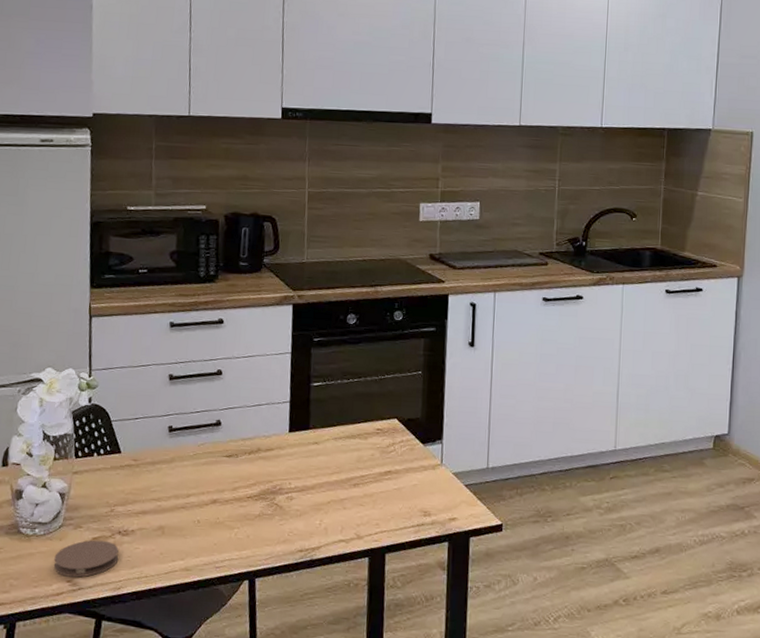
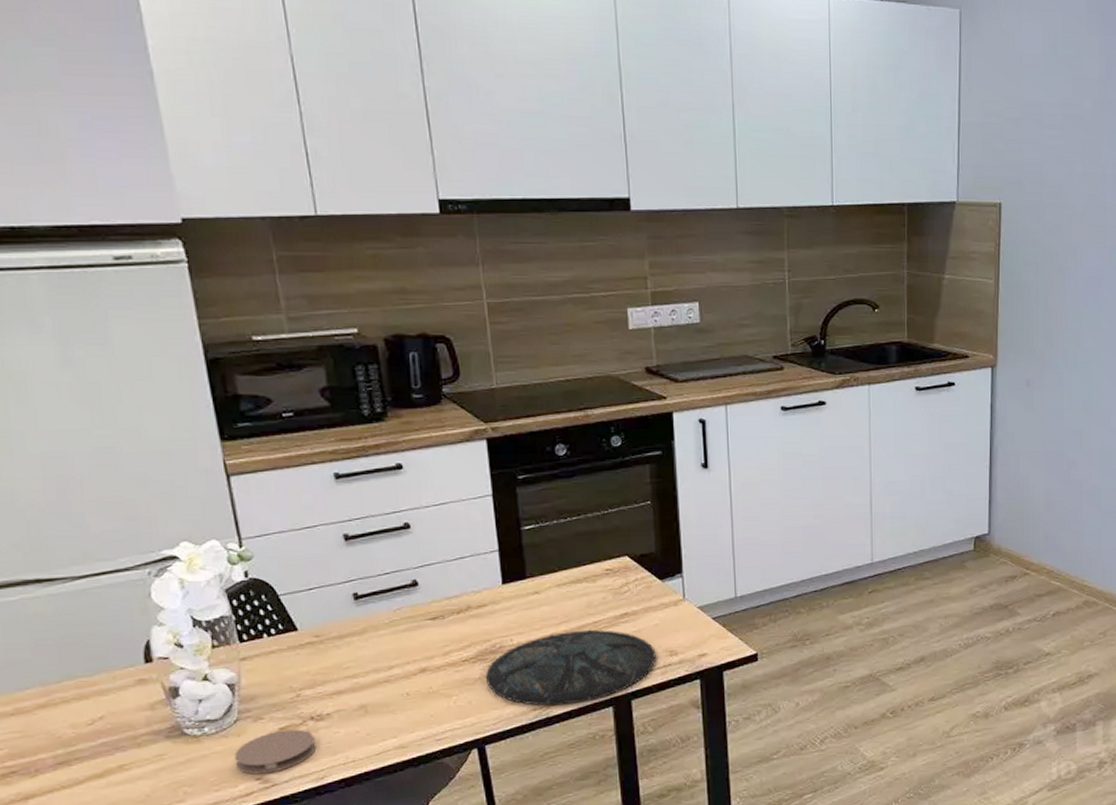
plate: none [263,482,412,550] -> present [485,629,656,706]

